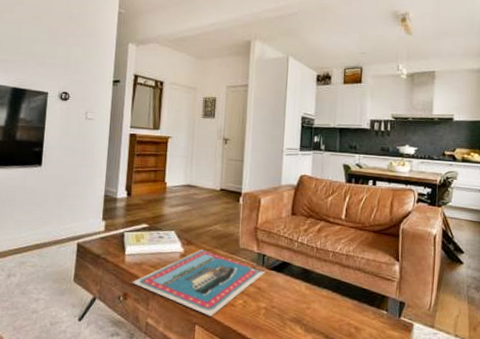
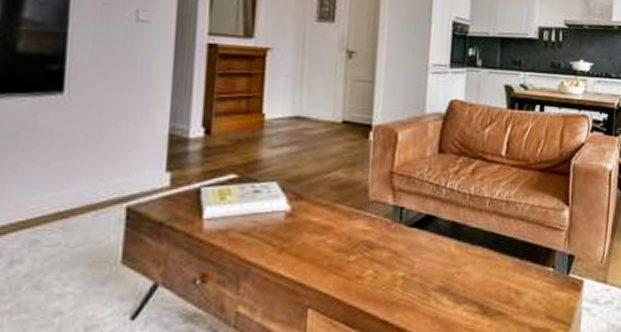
postcard: present [131,249,265,316] -> none [212,204,404,295]

